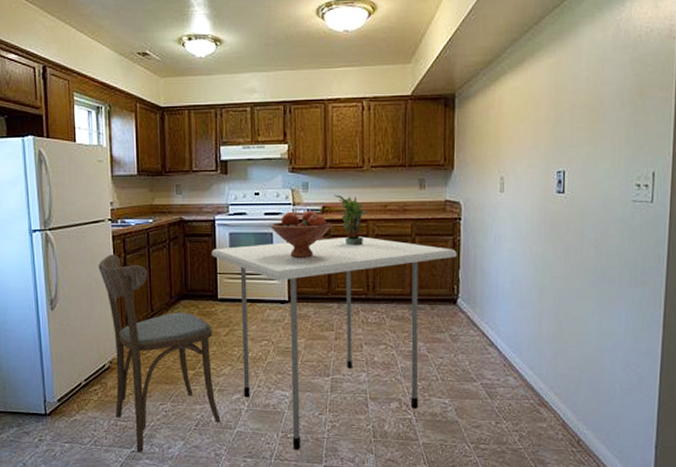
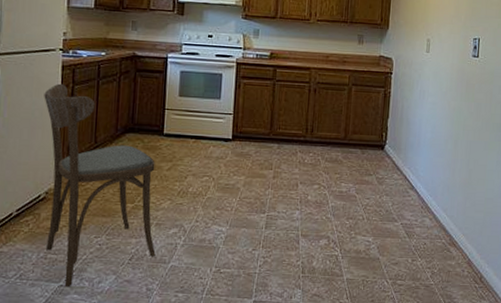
dining table: present [212,236,457,451] -> none [161,82,387,286]
fruit bowl: present [270,211,332,258] -> none [220,55,278,100]
potted plant: present [333,194,366,246] -> none [281,43,310,91]

